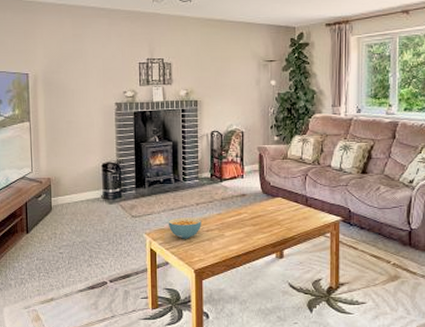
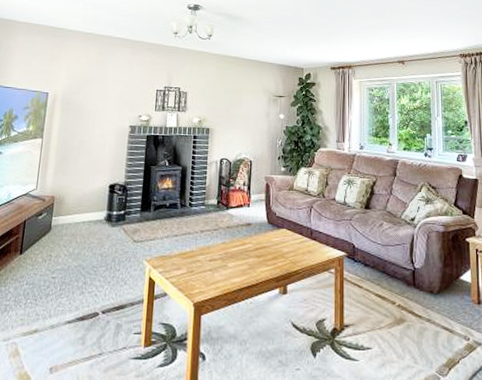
cereal bowl: present [168,217,201,239] -> none [170,244,205,268]

